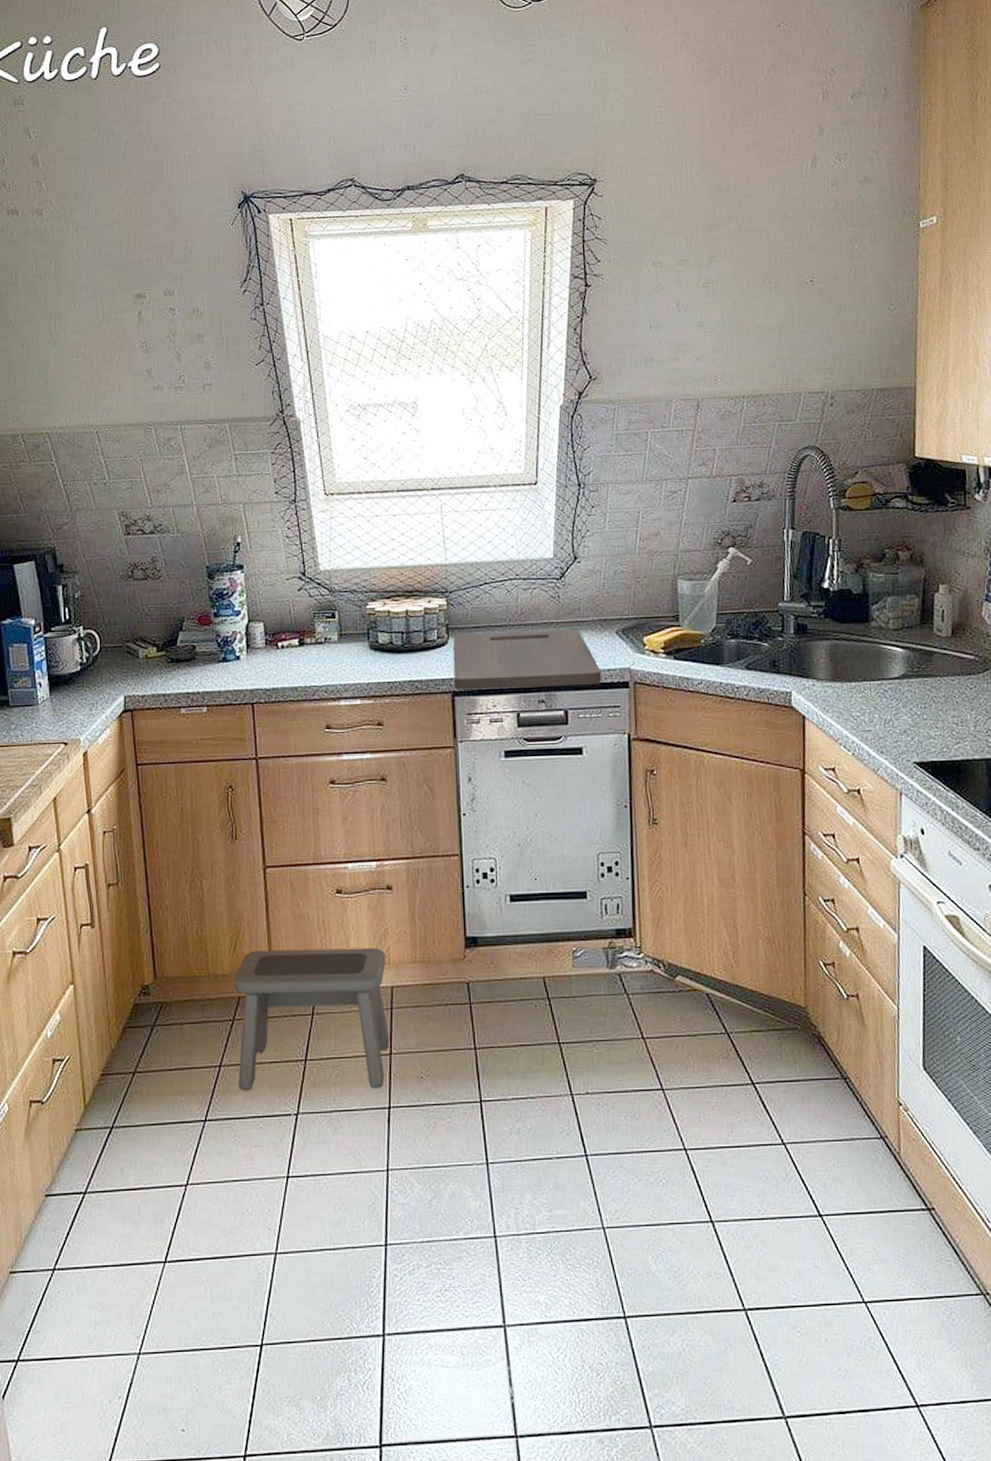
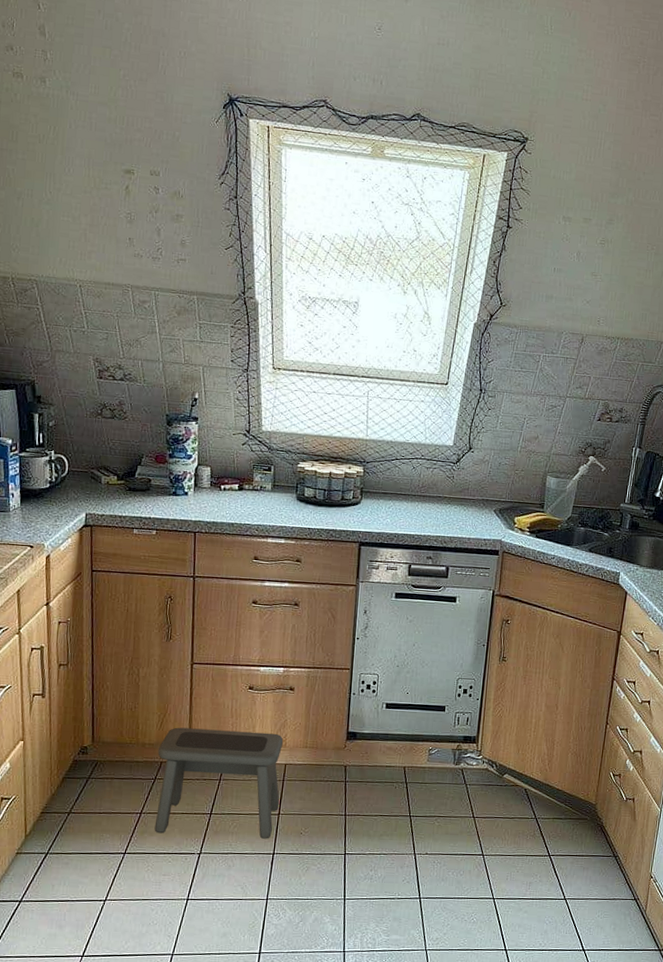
cutting board: present [453,629,602,690] -> none [361,497,479,550]

